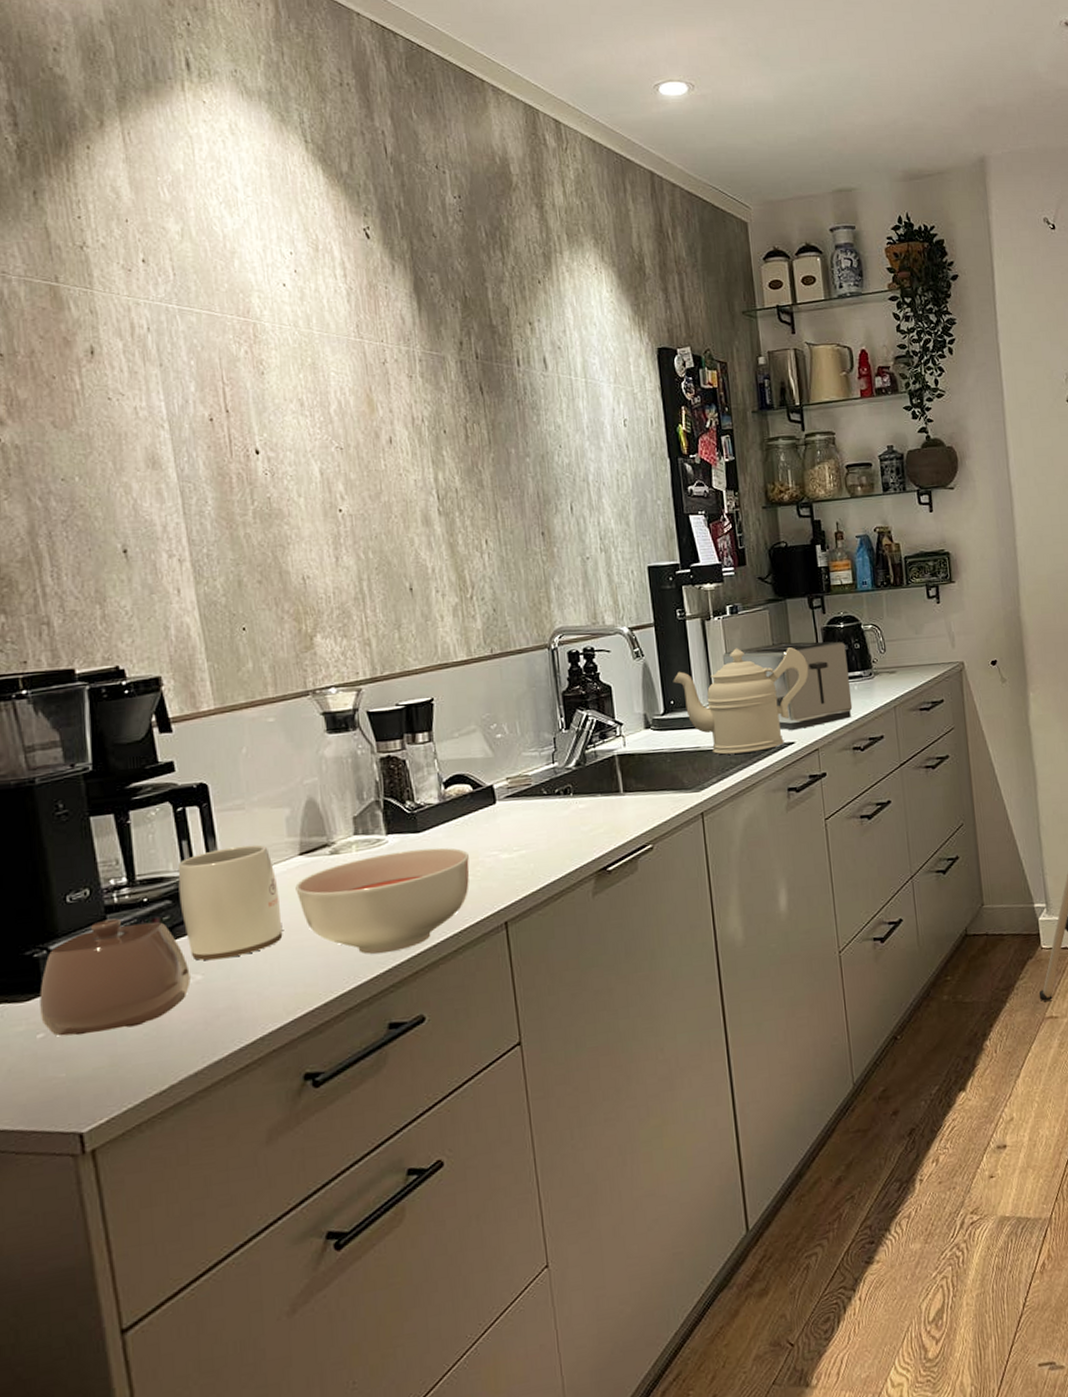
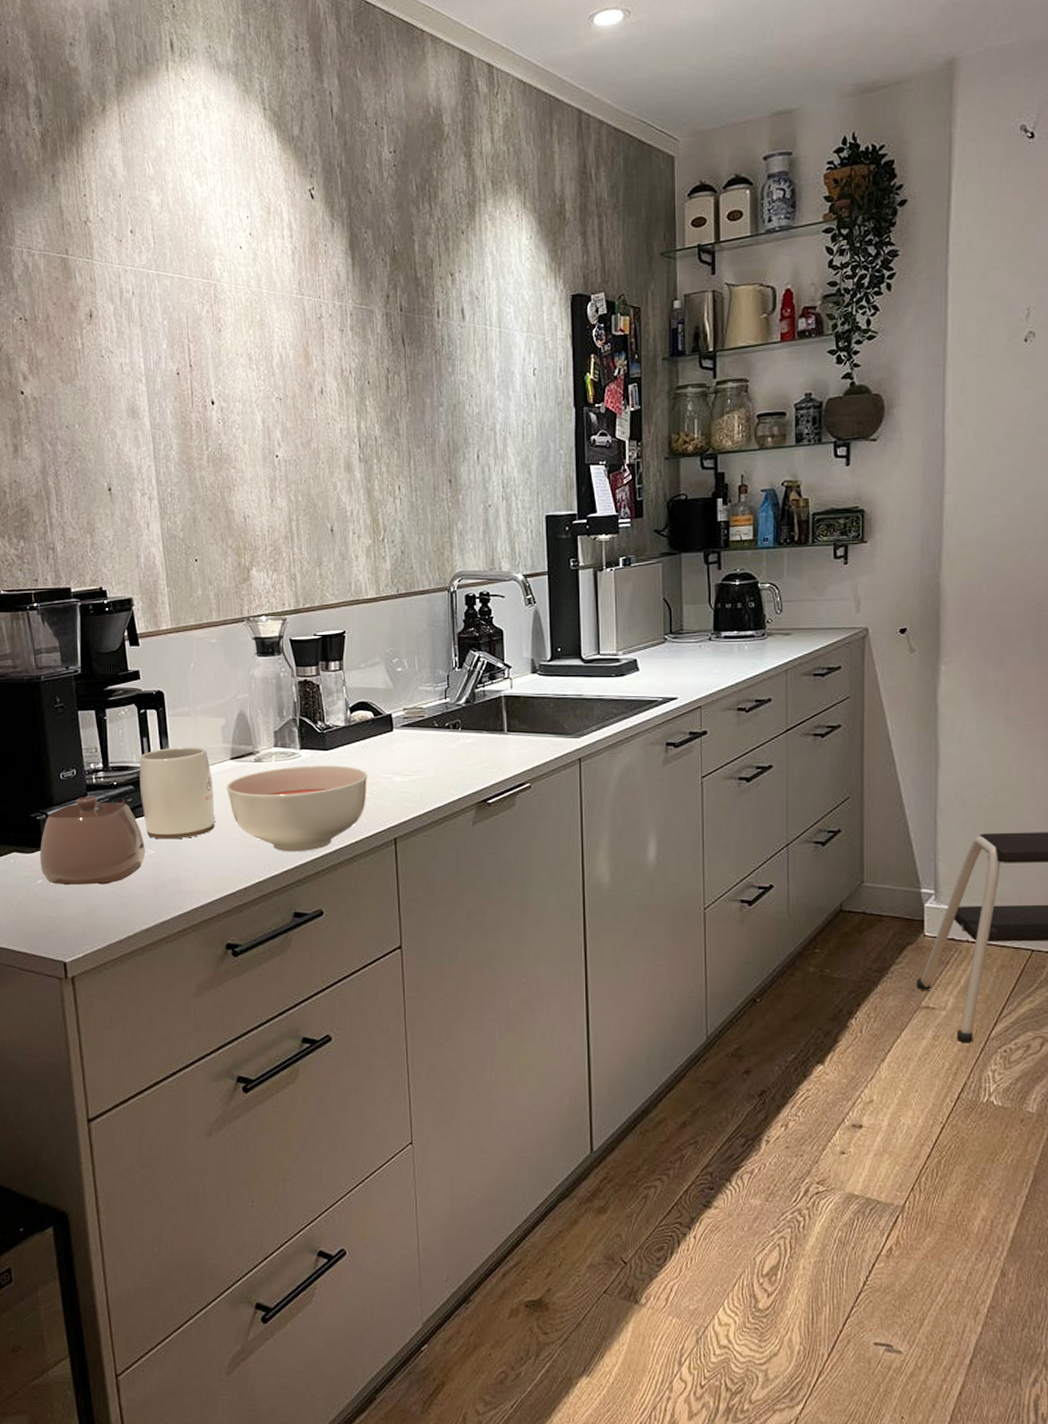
coffeepot: present [673,647,809,755] -> none [561,600,699,704]
toaster: present [723,641,853,731] -> none [613,597,741,686]

